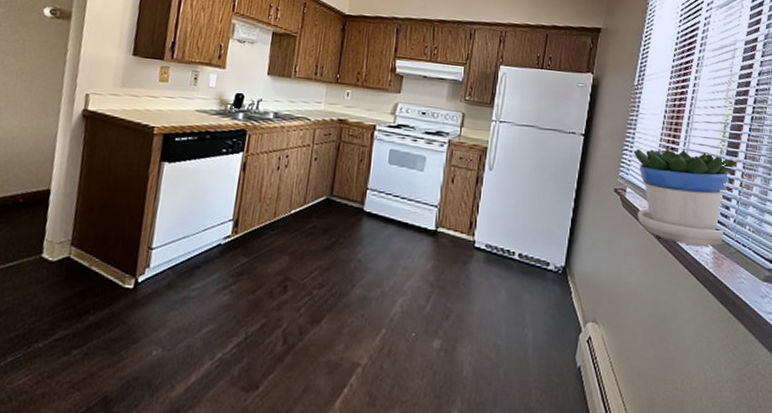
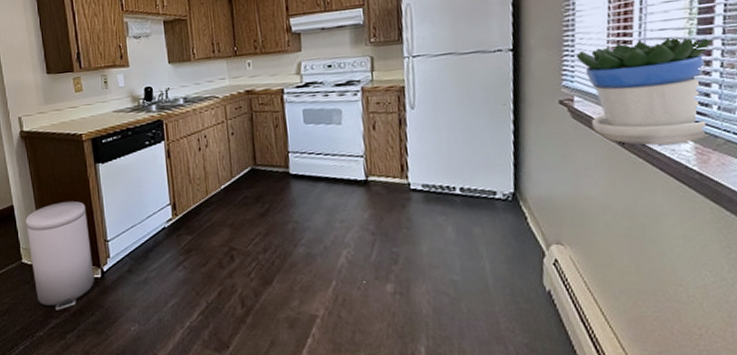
pedal bin: none [47,196,137,321] -> present [25,200,95,312]

